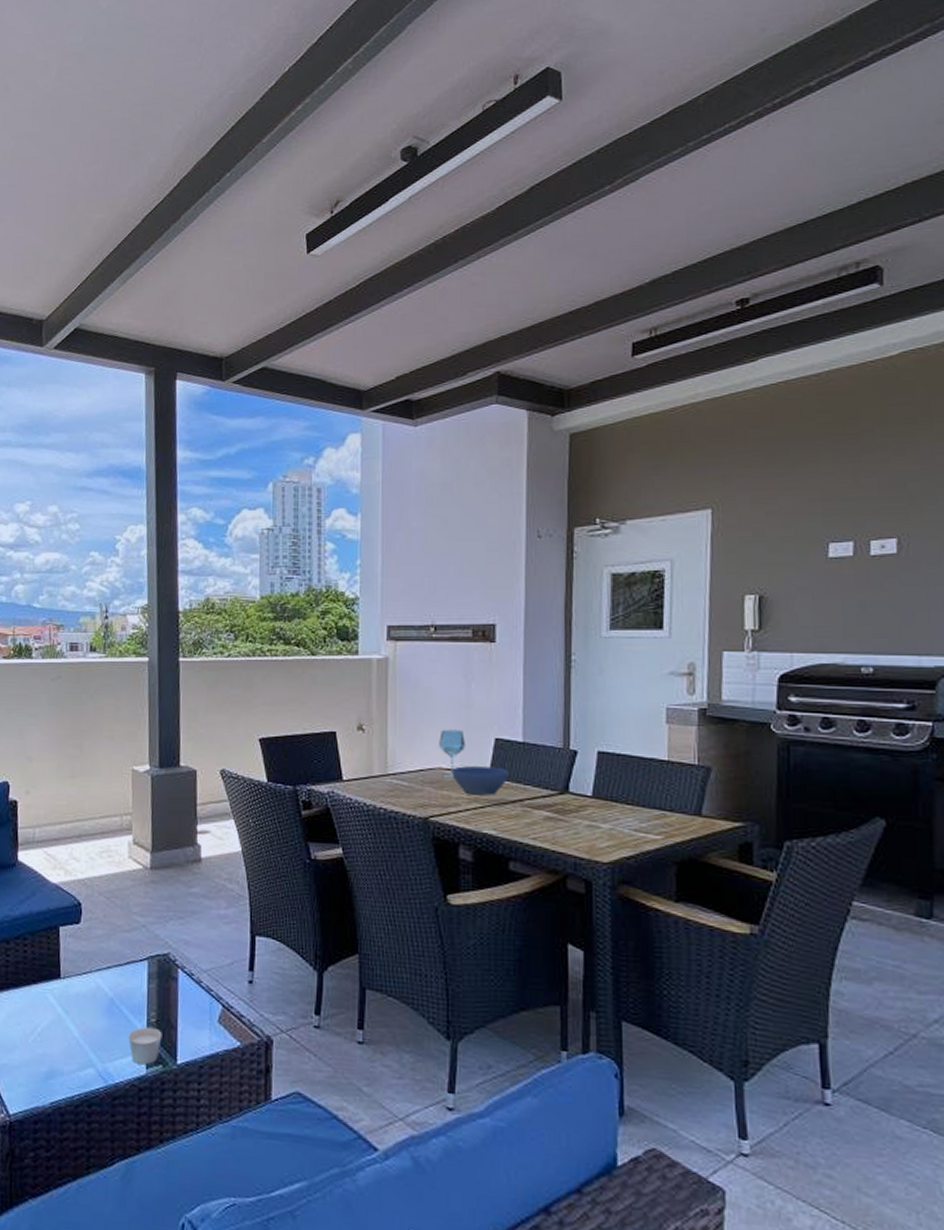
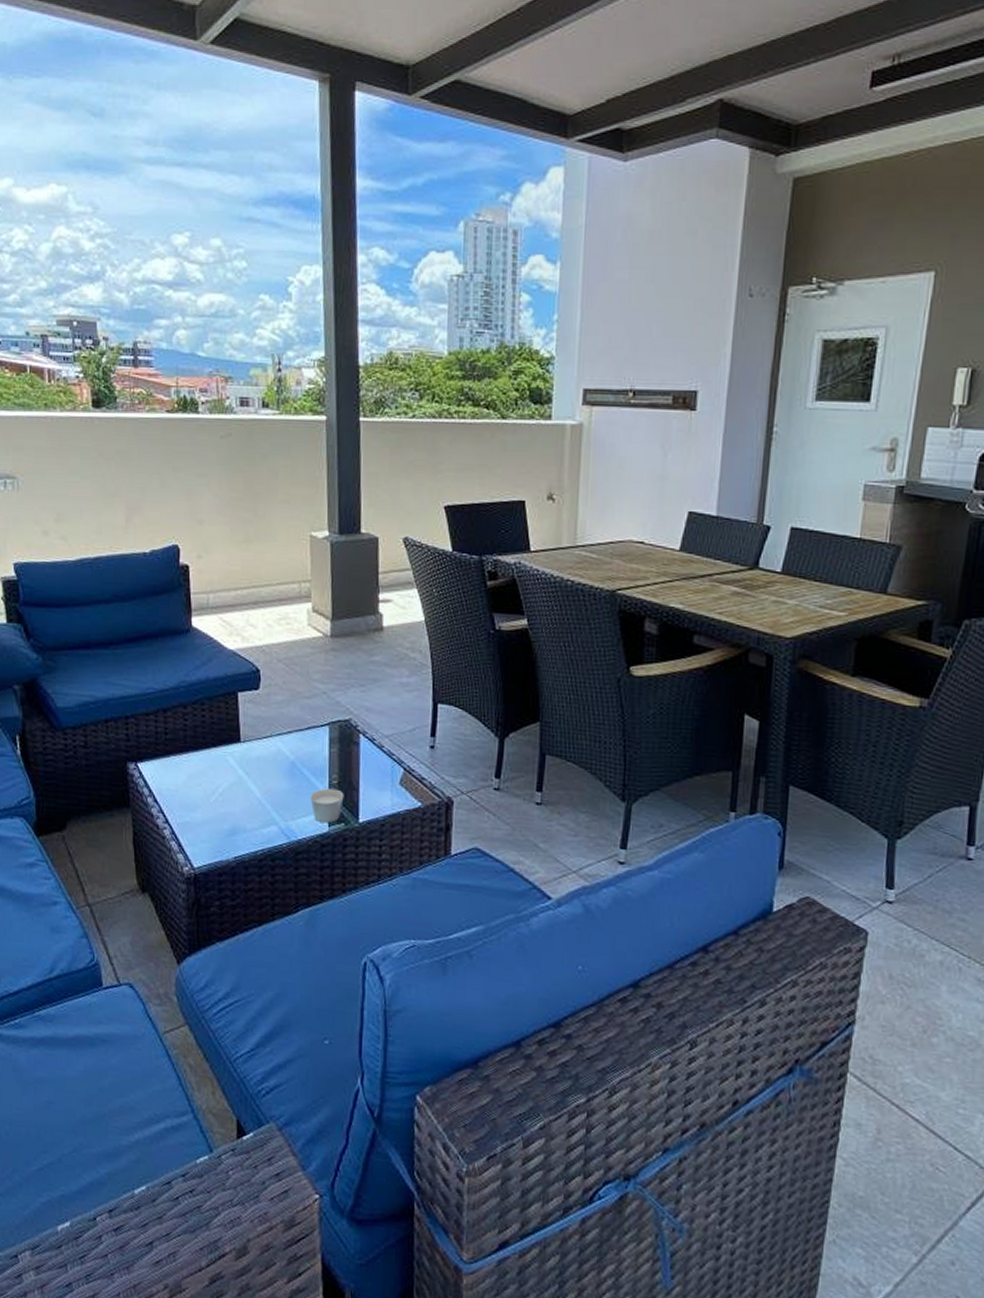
wine glass: present [438,729,466,780] -> none [629,501,659,553]
bowl: present [452,766,509,796] -> none [642,539,700,570]

